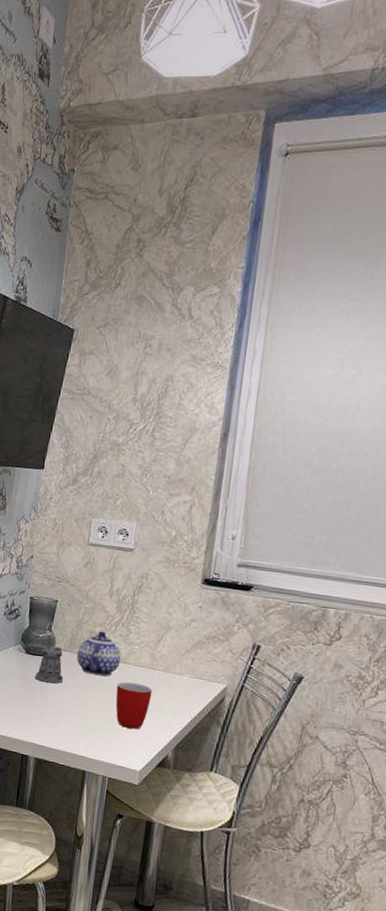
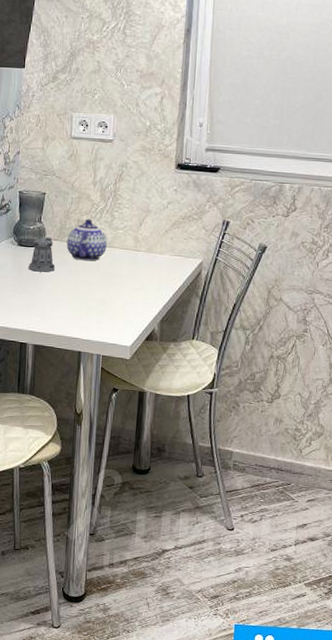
mug: present [115,681,153,729] -> none [104,264,137,308]

